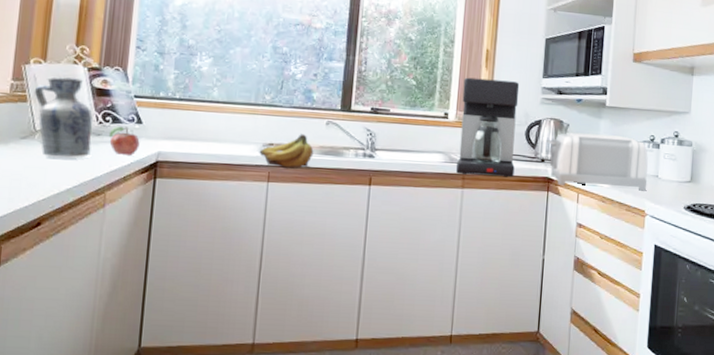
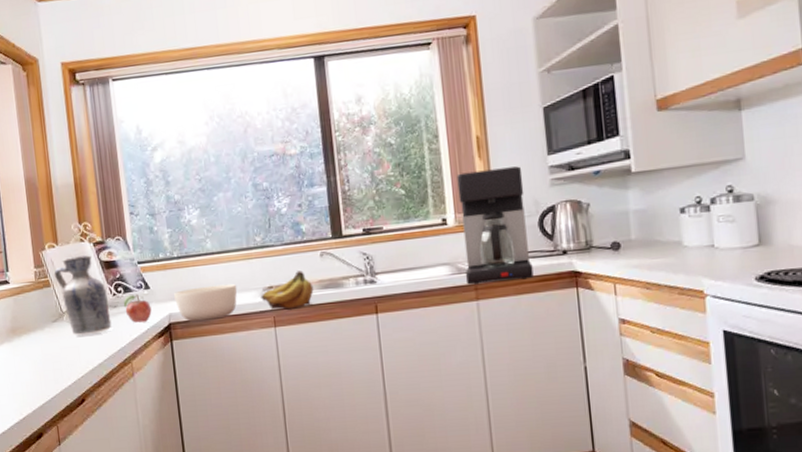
bowl: none [167,131,237,166] -> present [174,283,238,323]
toaster: present [545,132,649,191] -> none [563,204,701,278]

